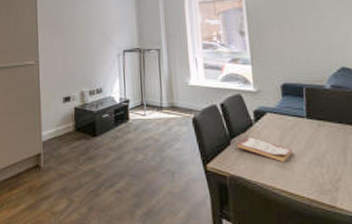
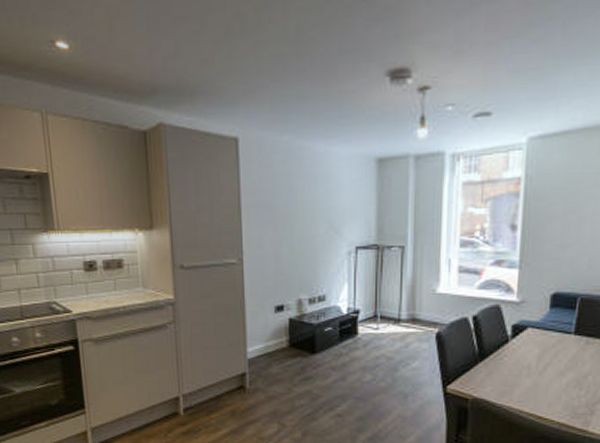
diary: present [230,133,292,163] -> none [478,351,550,384]

